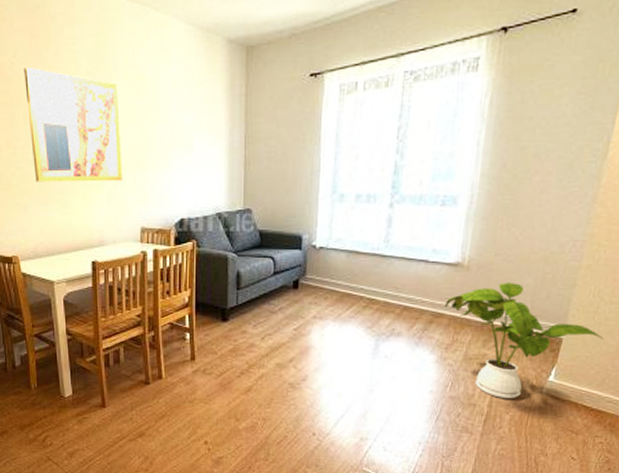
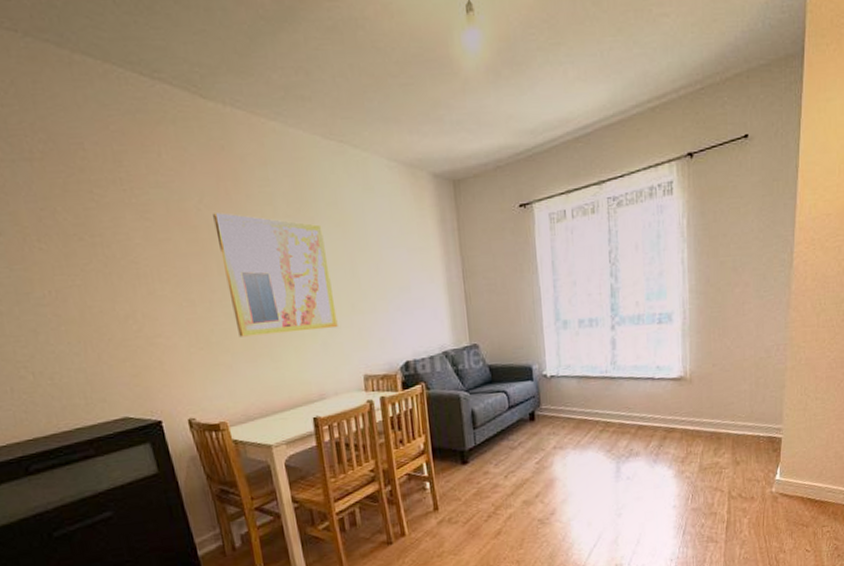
house plant: present [445,282,604,399] -> none [675,389,815,503]

